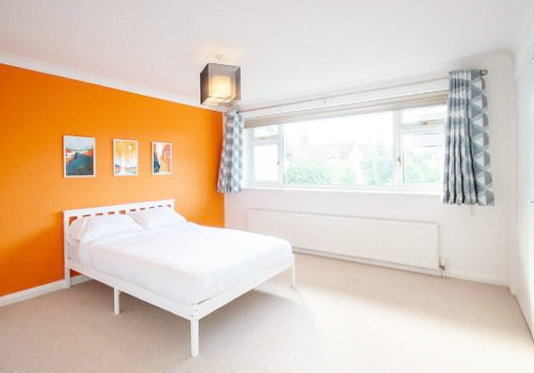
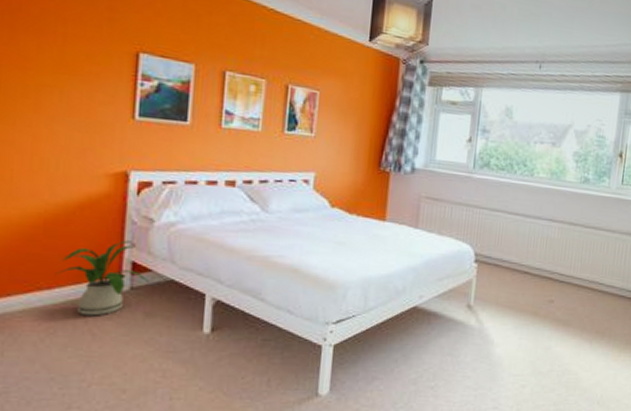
house plant: none [28,255,81,306] -> present [54,240,150,316]

